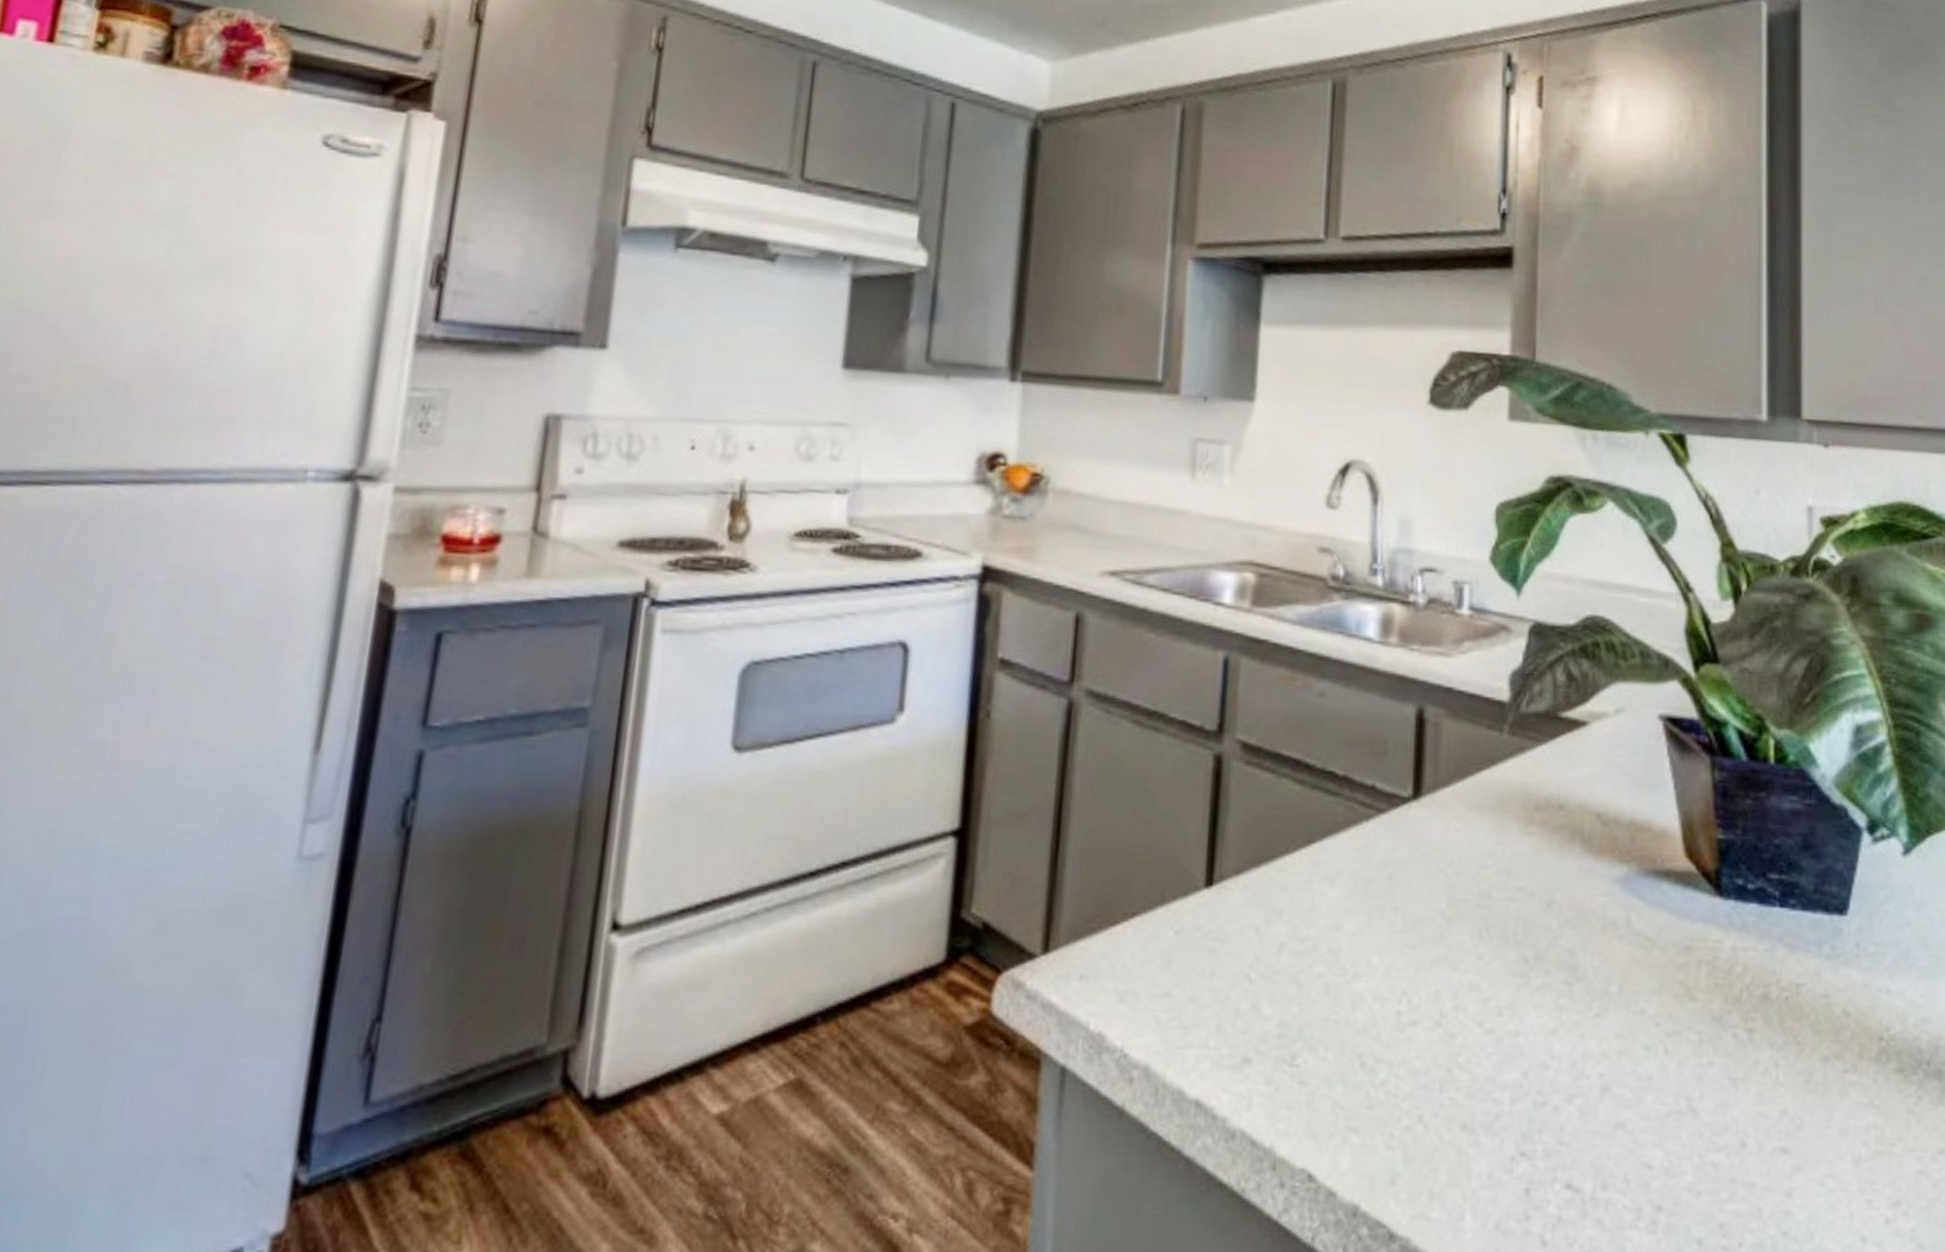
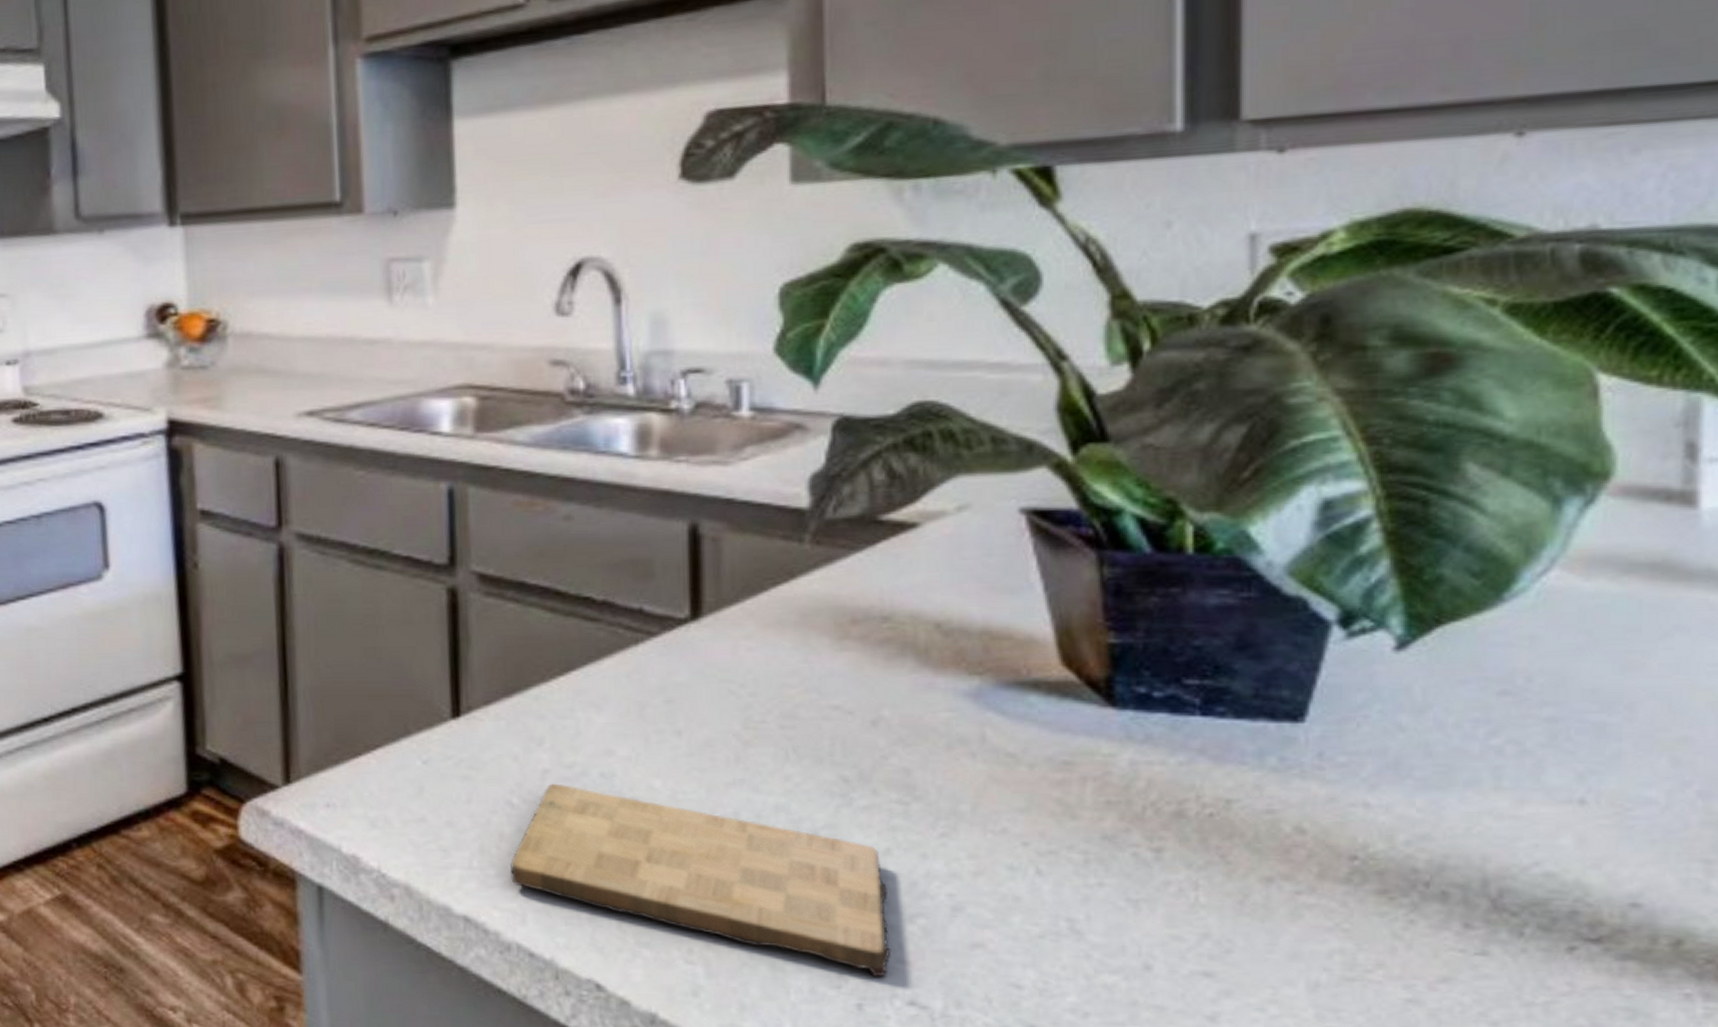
cutting board: none [1242,957,1554,1160] -> present [510,783,891,977]

